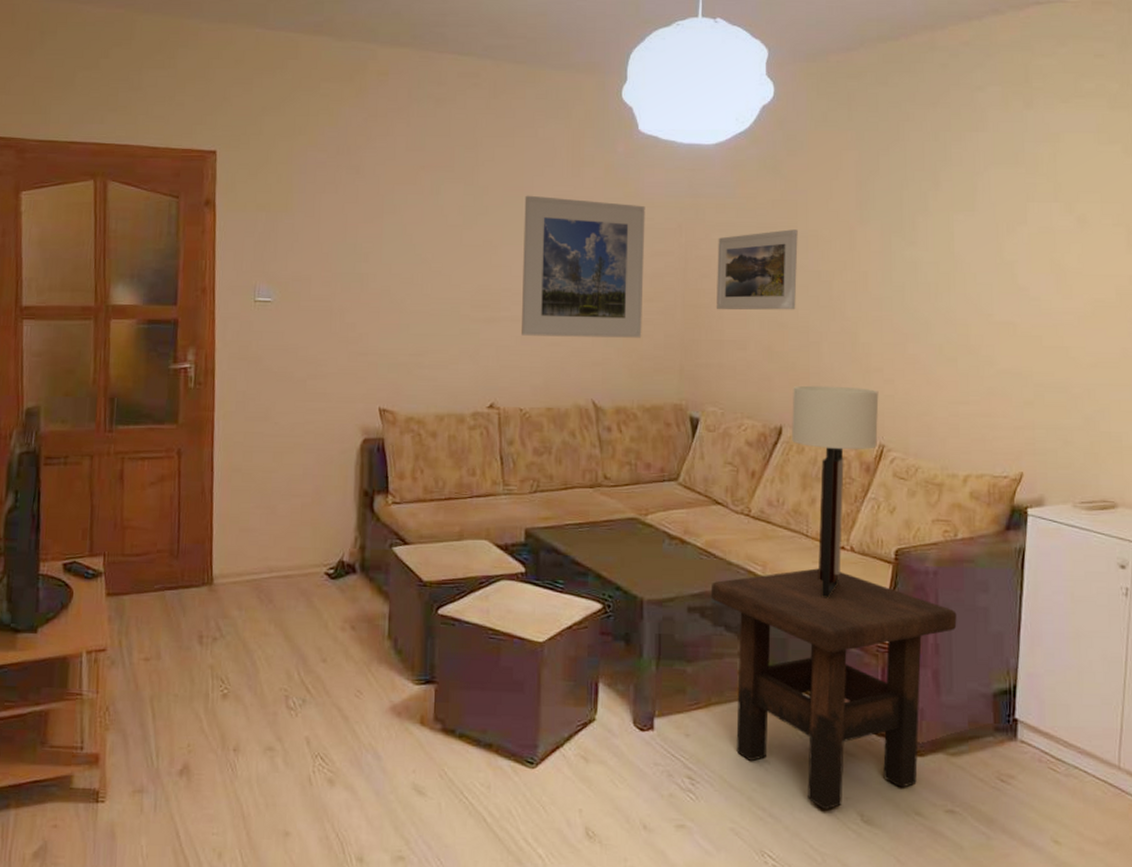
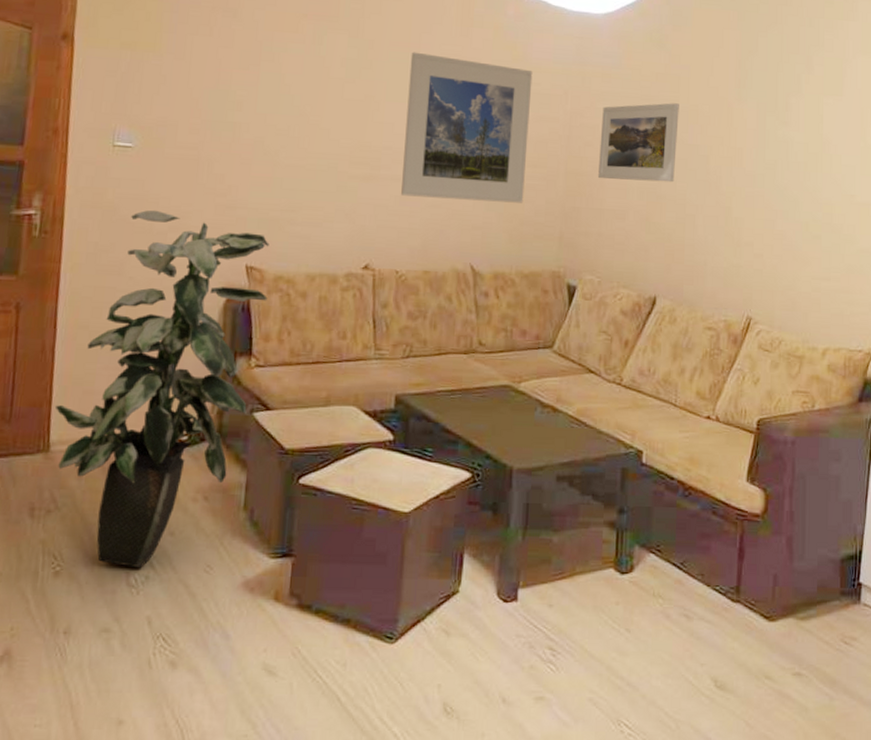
indoor plant: none [215,359,400,693] -> present [54,210,269,569]
side table: present [710,568,957,811] -> none [579,437,811,677]
table lamp: present [792,385,879,599] -> none [665,257,748,467]

